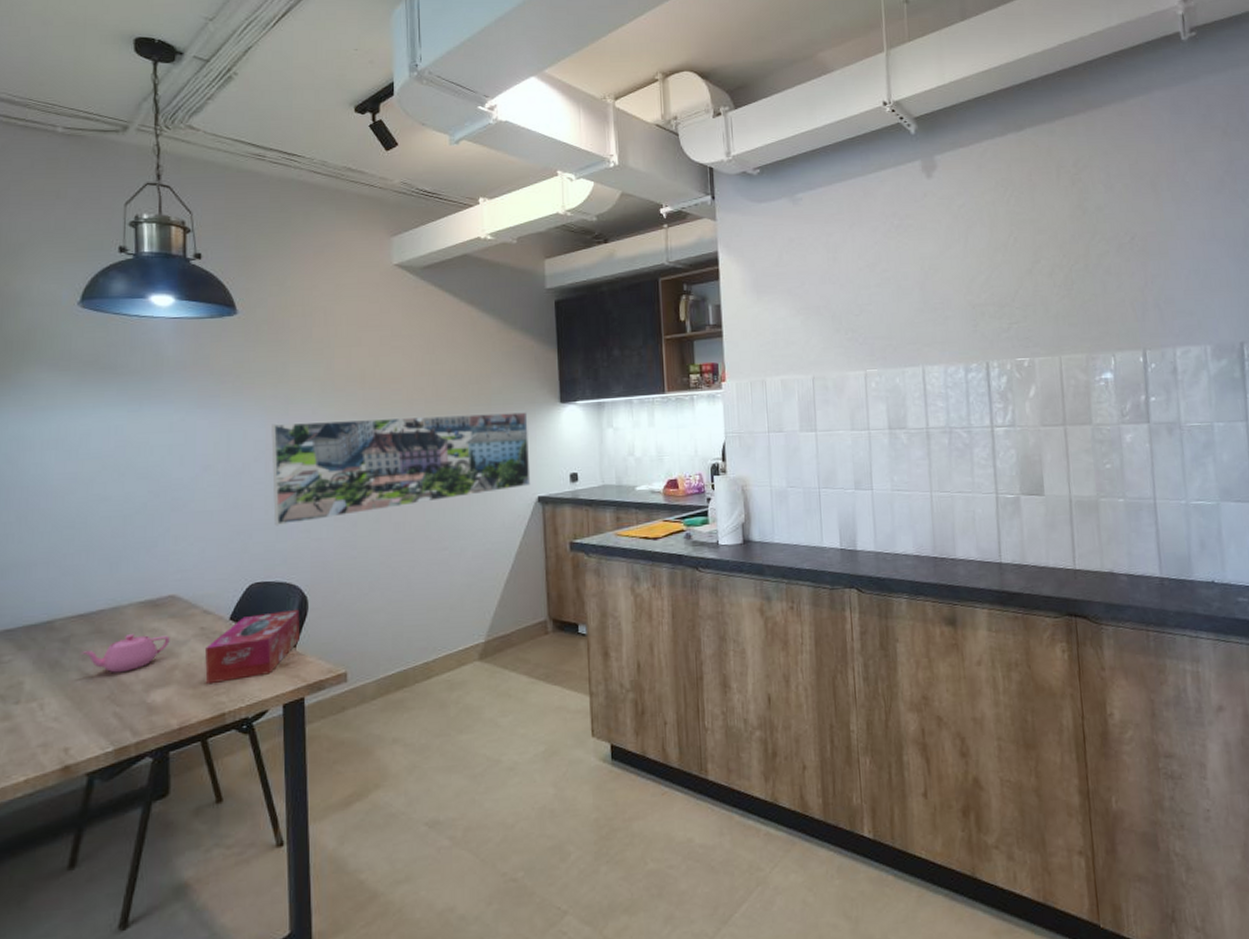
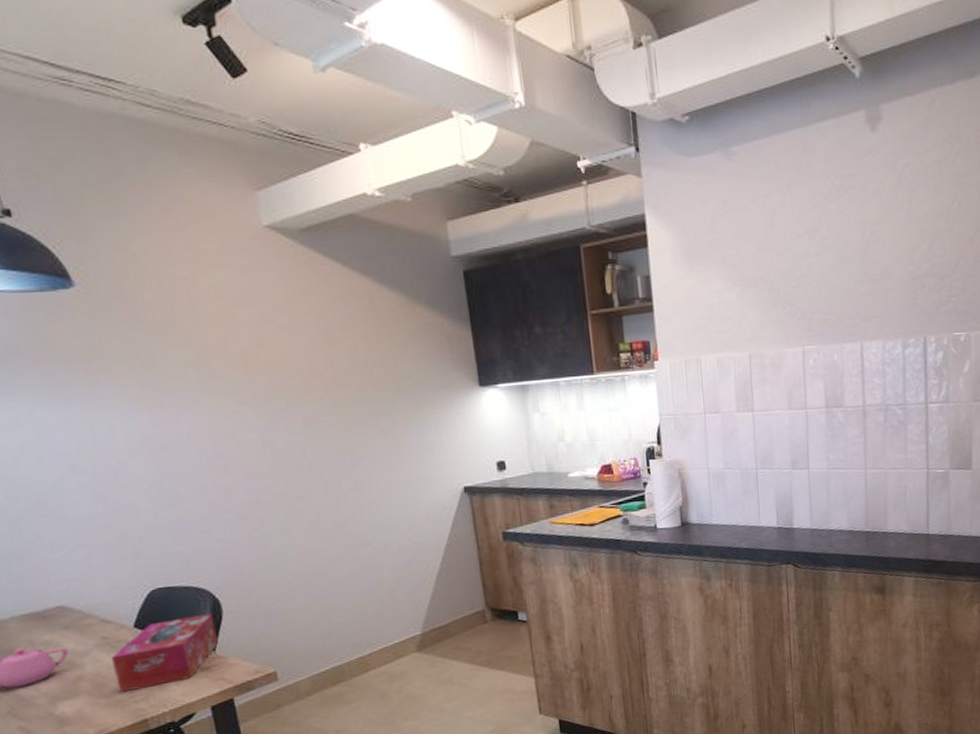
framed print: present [271,412,531,526] -> none [143,397,455,528]

